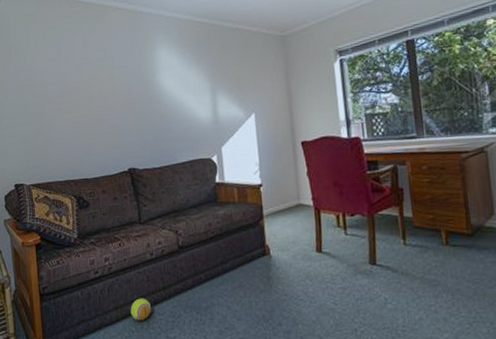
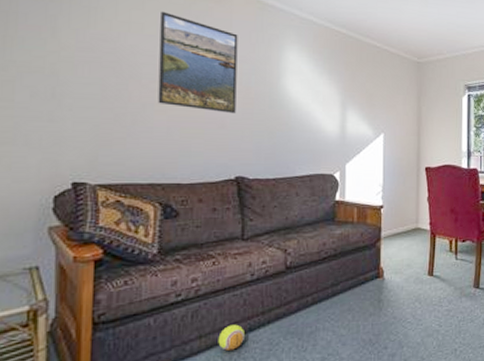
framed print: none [58,36,122,114] -> present [158,11,238,114]

